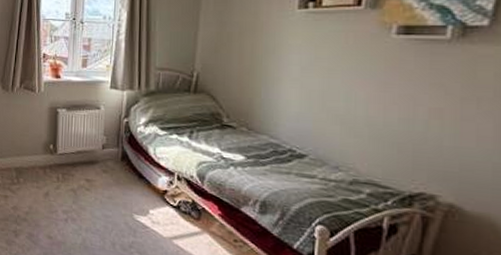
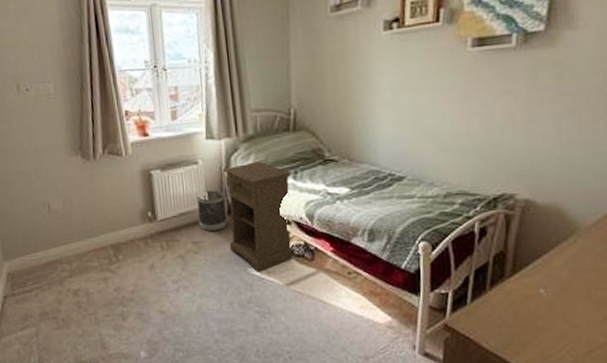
wastebasket: none [93,134,122,174] -> present [197,190,227,232]
nightstand: none [119,115,188,221] -> present [223,161,293,272]

